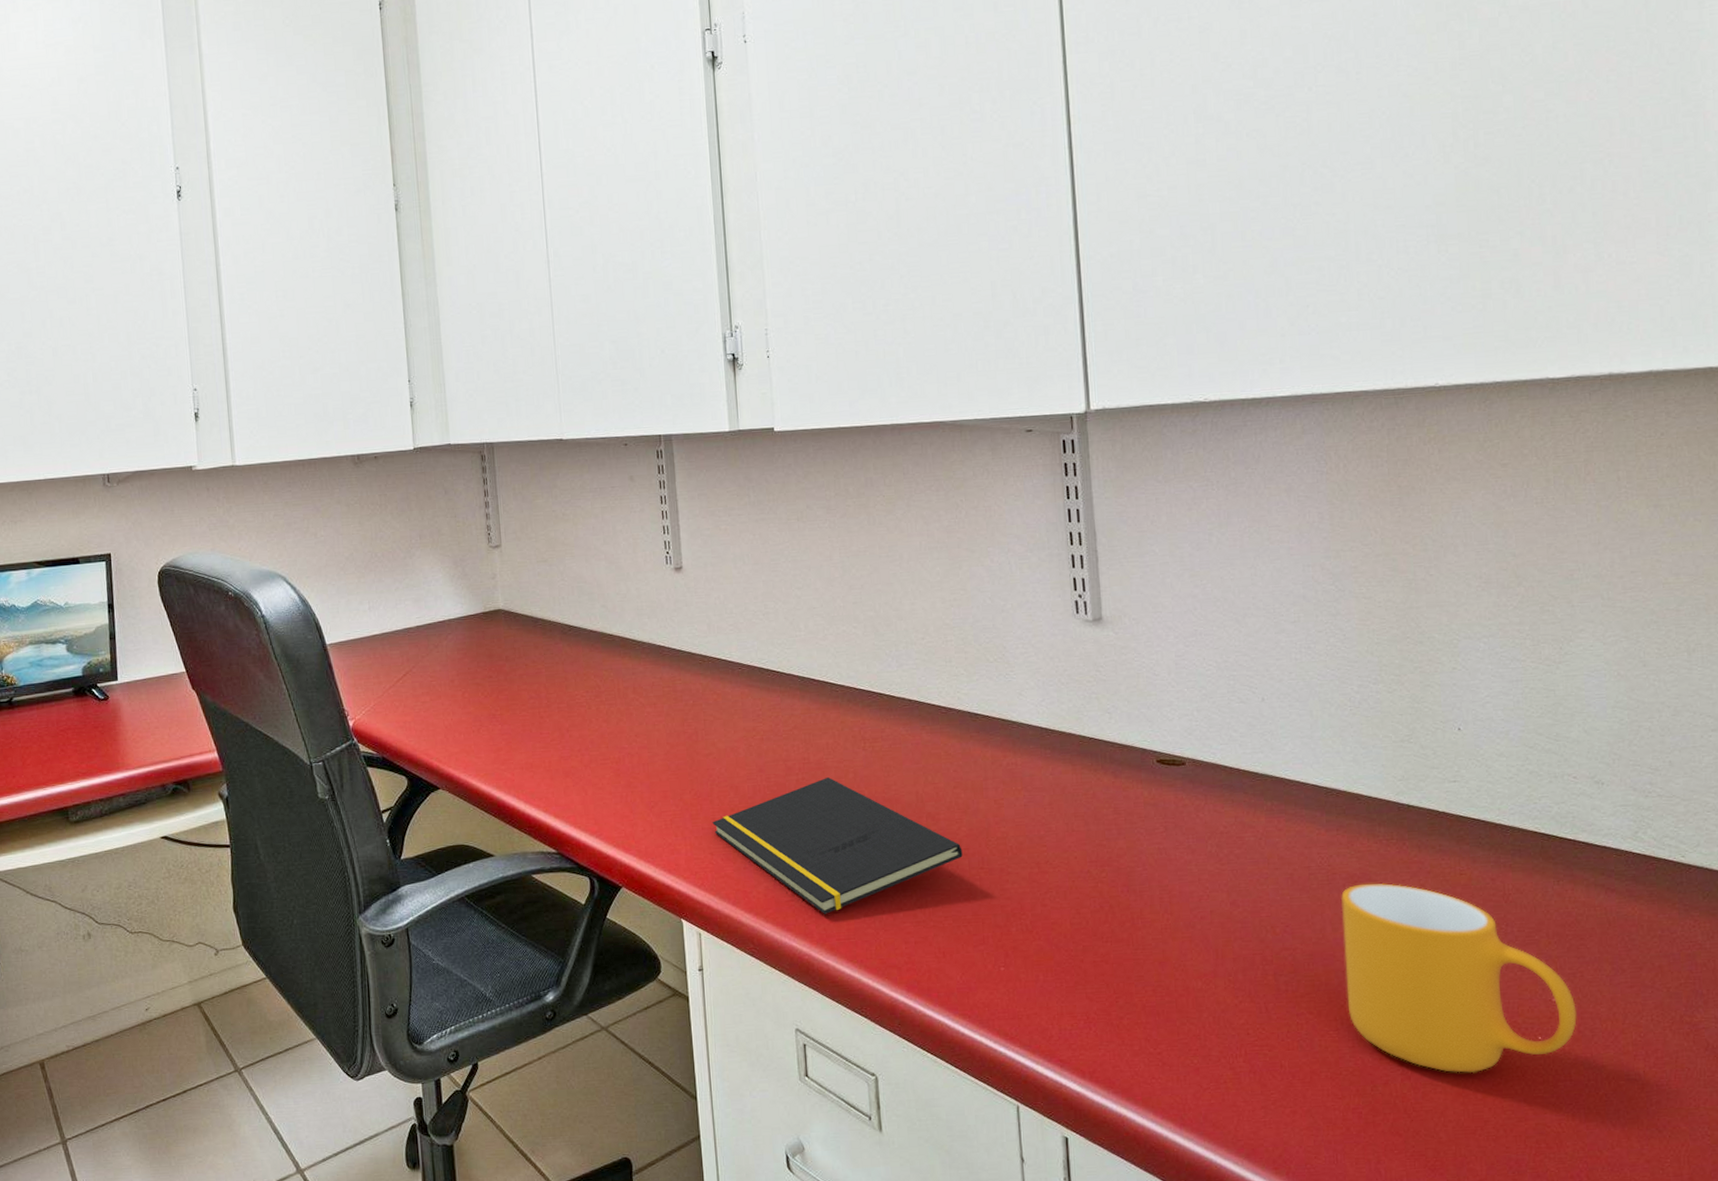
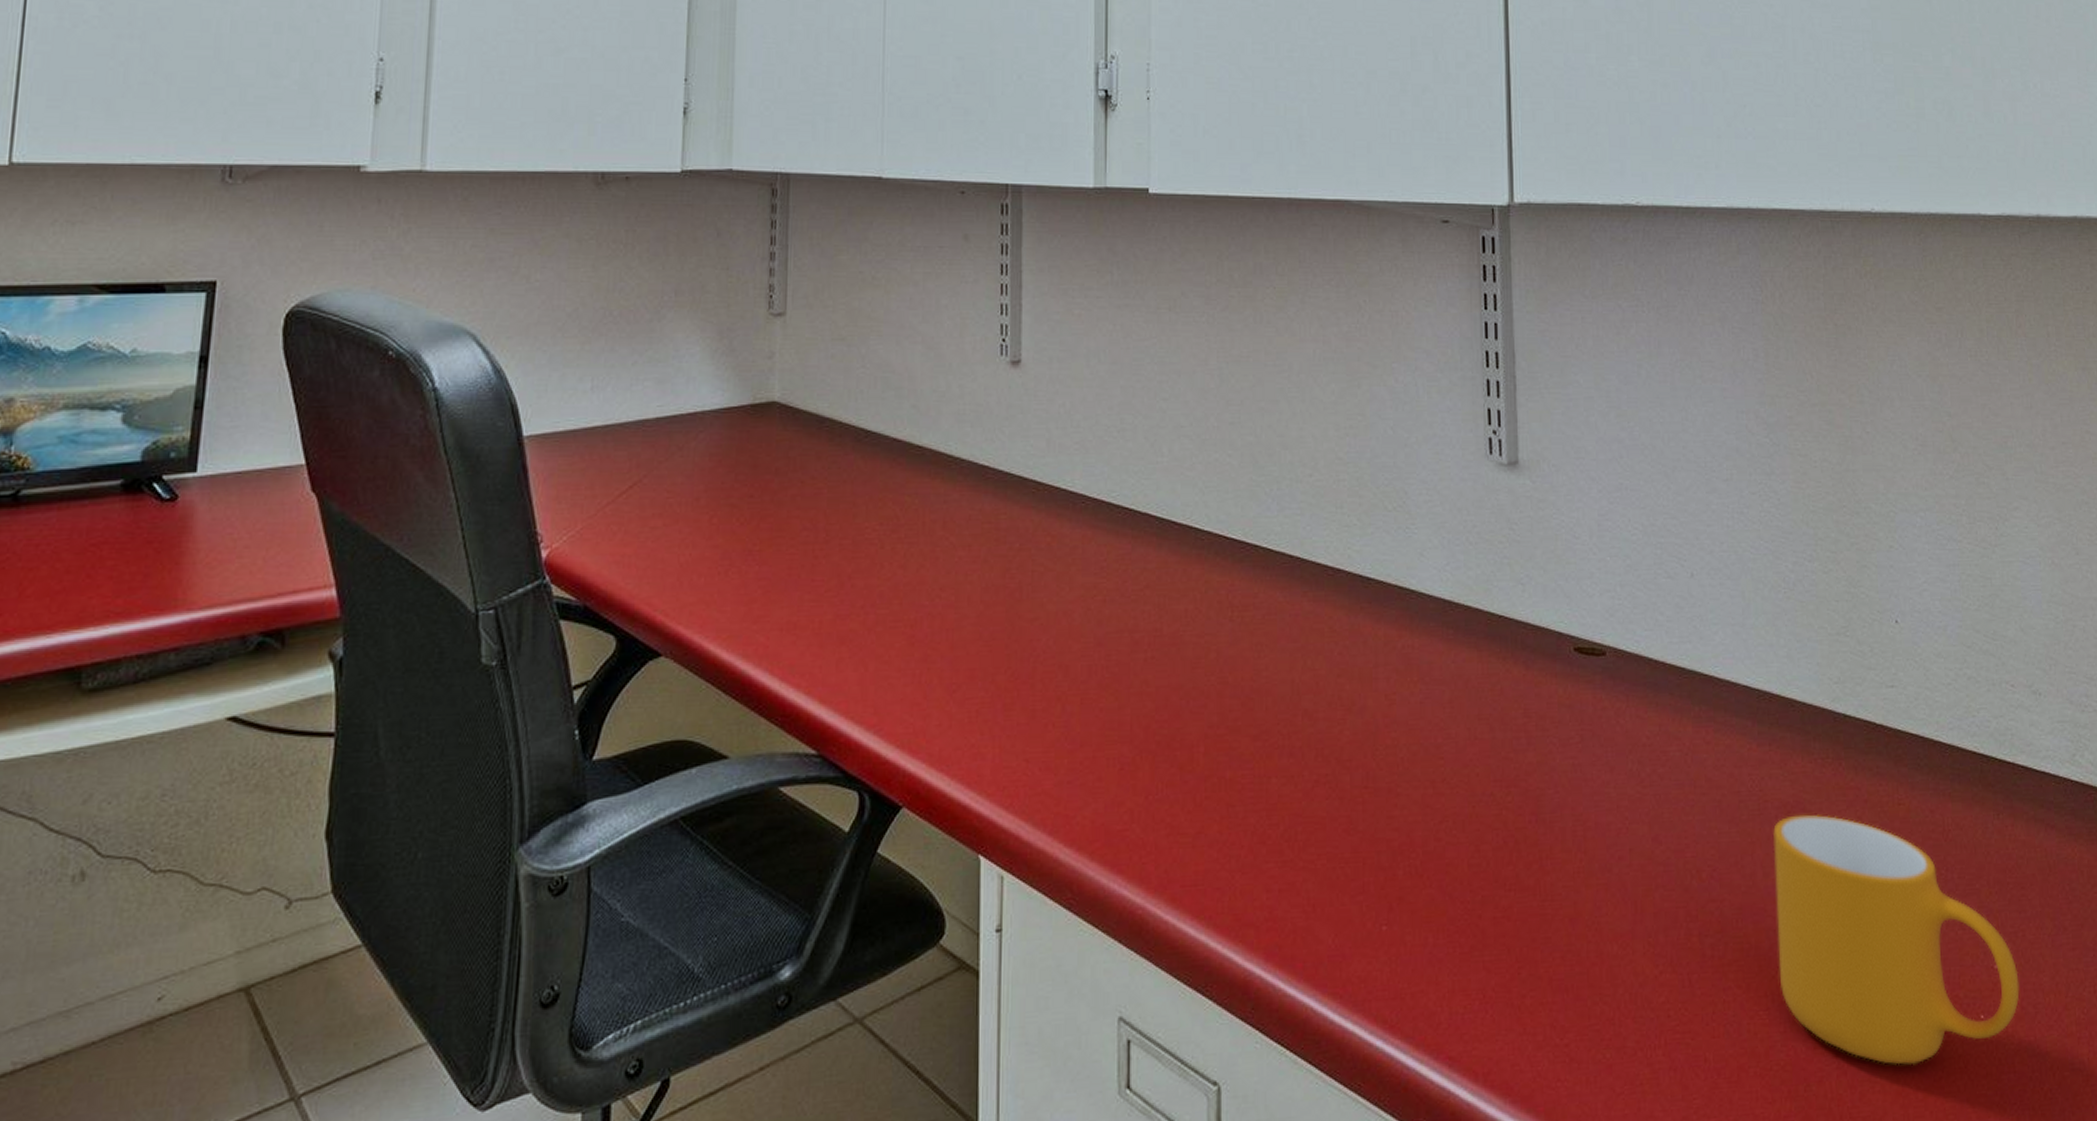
notepad: present [712,777,963,914] -> none [1031,657,1344,850]

